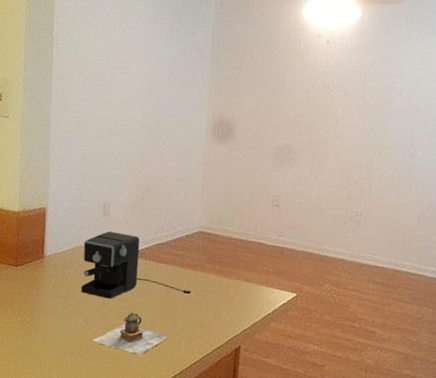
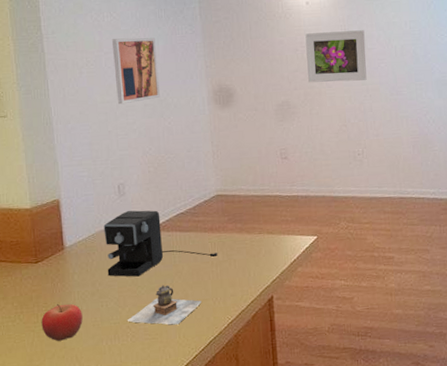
fruit: none [12,309,52,347] -> present [41,303,83,341]
wall art: none [115,53,163,123] -> present [111,37,160,105]
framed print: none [315,75,386,136] -> present [305,30,367,83]

